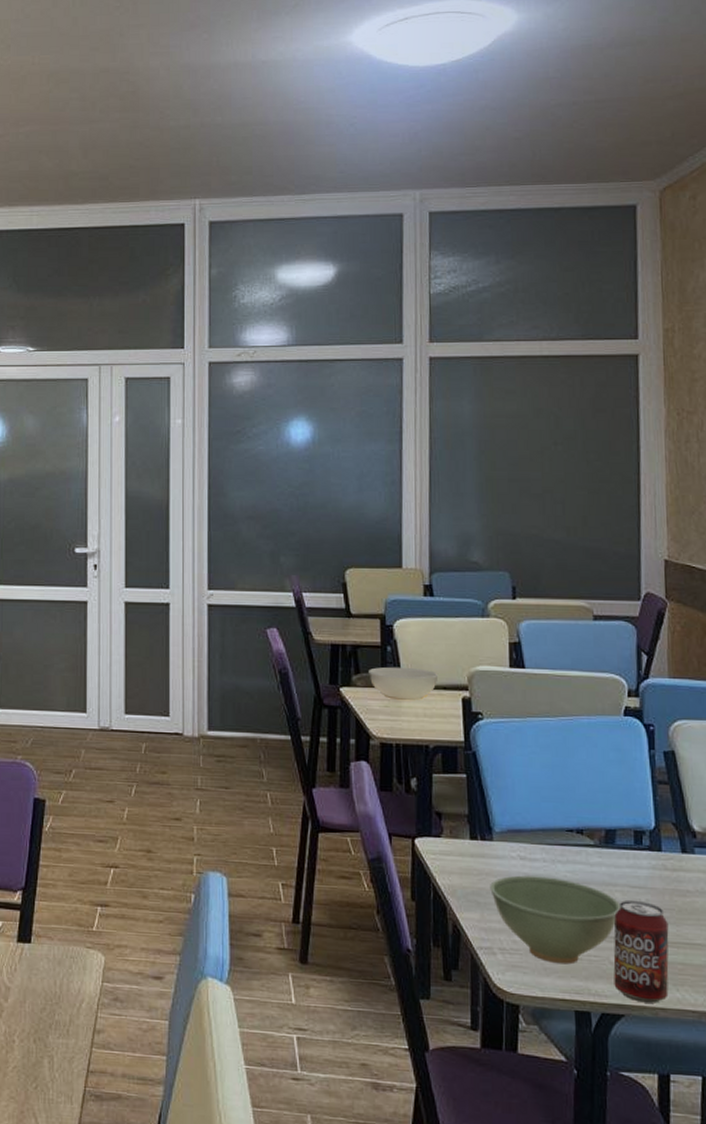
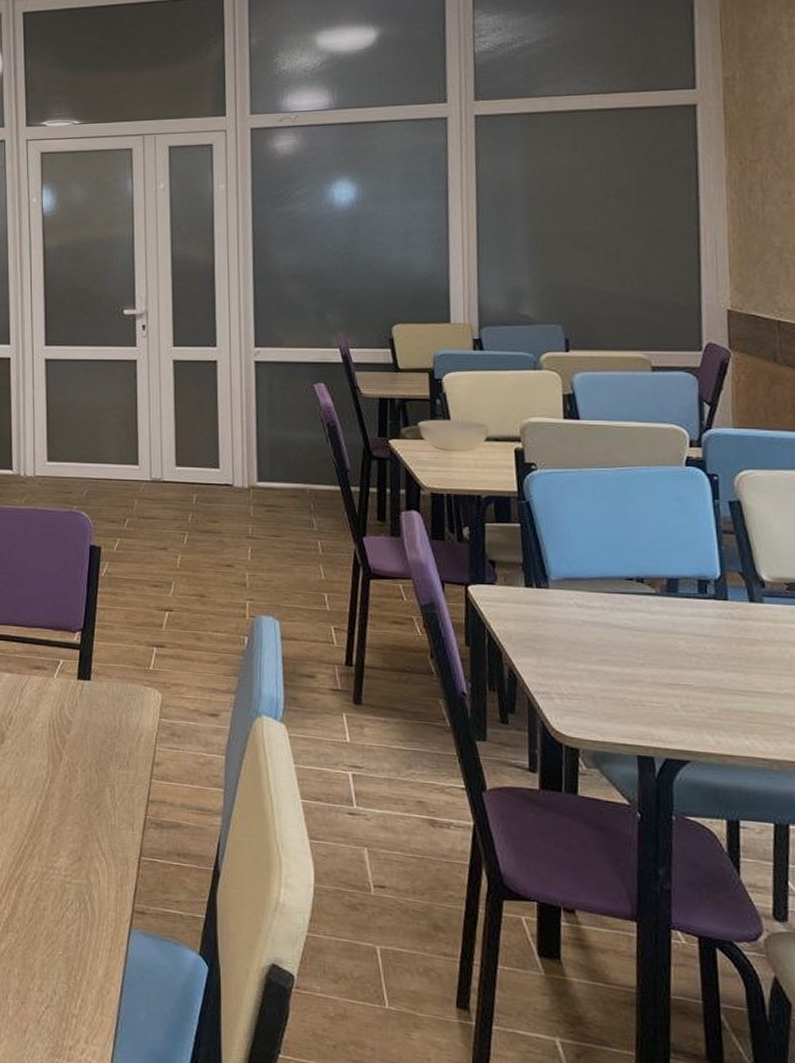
bowl: present [490,875,621,965] -> none [547,622,685,710]
soda can: present [613,899,669,1003] -> none [677,647,737,750]

